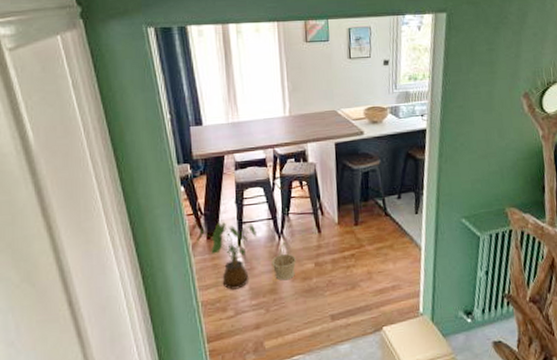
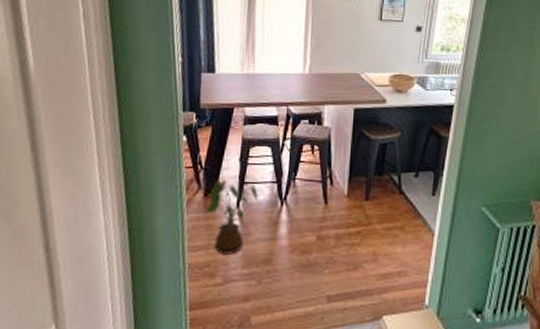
basket: present [271,241,297,281] -> none [270,208,298,251]

